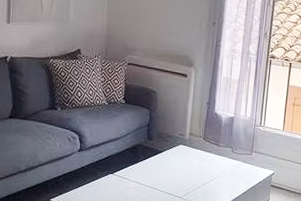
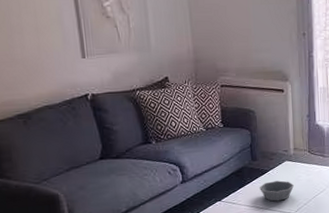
bowl: none [151,162,186,183] -> present [260,180,295,202]

